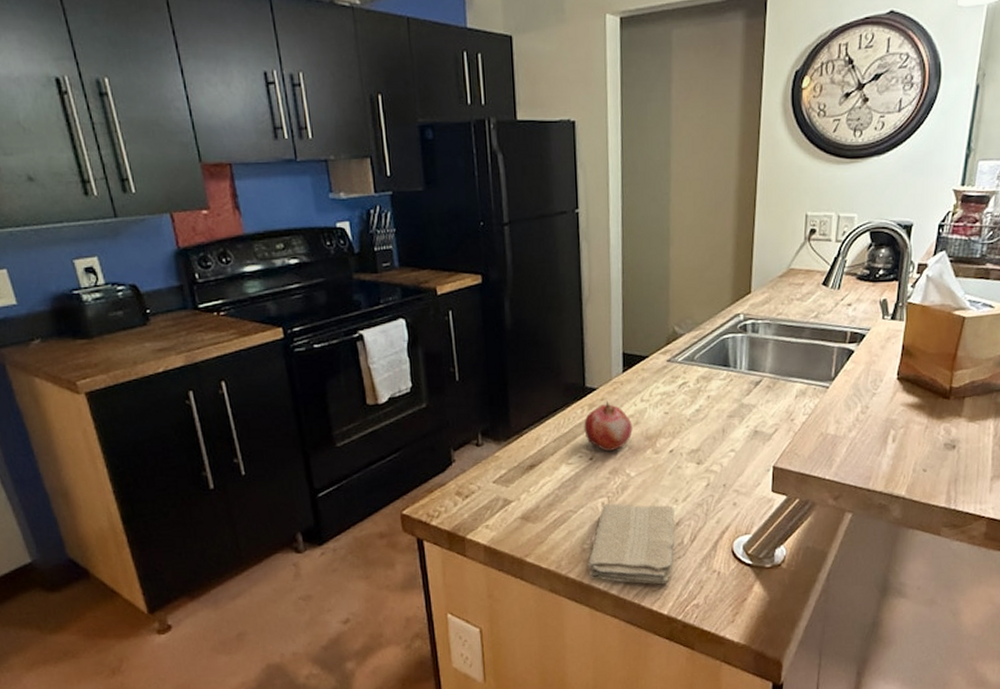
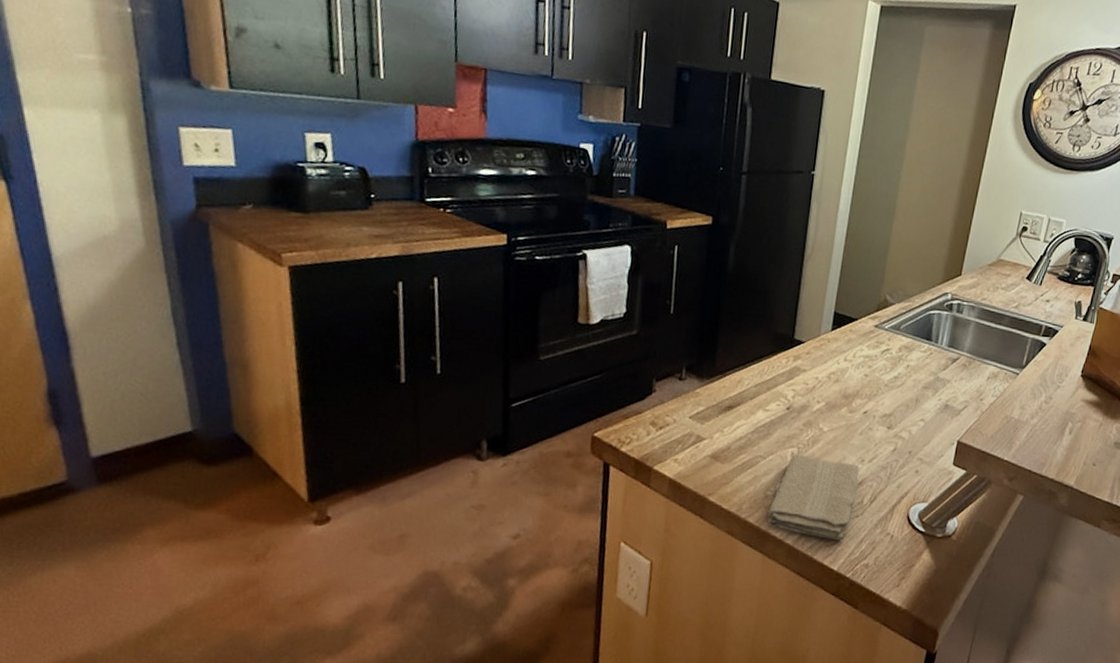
fruit: present [584,400,633,451] -> none [786,355,833,404]

